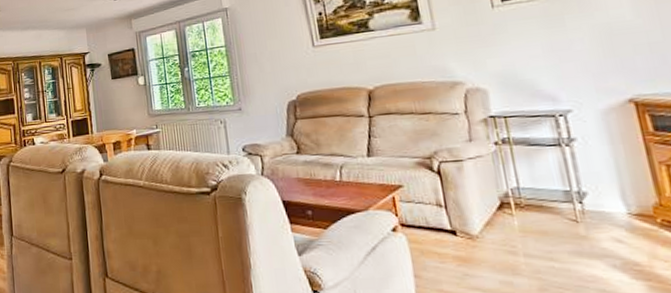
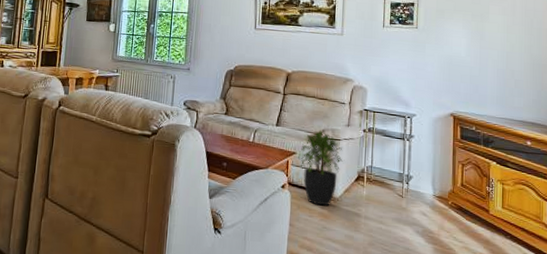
potted plant: none [405,153,474,247] -> present [297,130,344,206]

